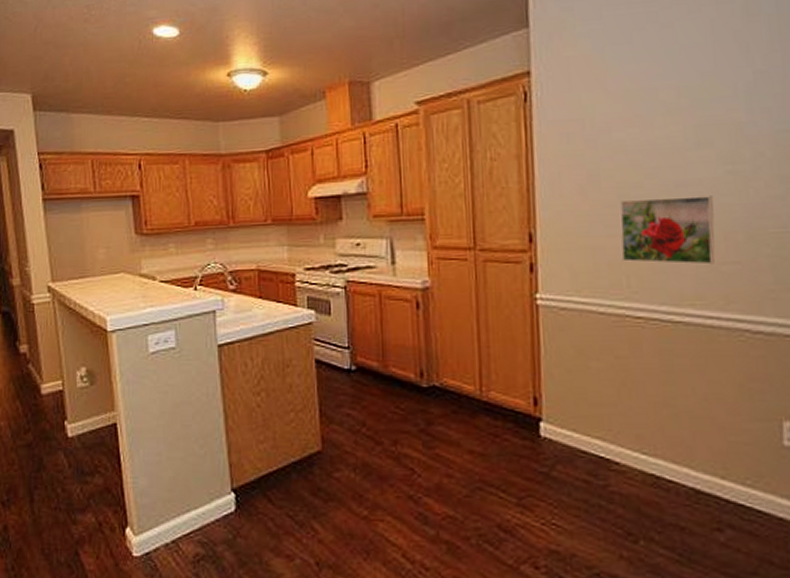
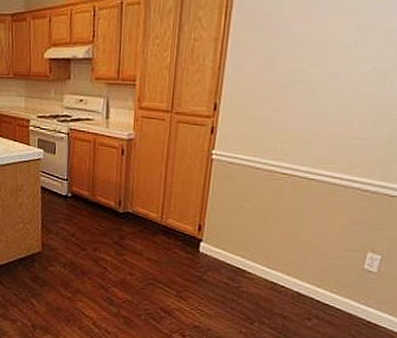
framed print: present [620,196,715,265] -> none [280,83,359,139]

